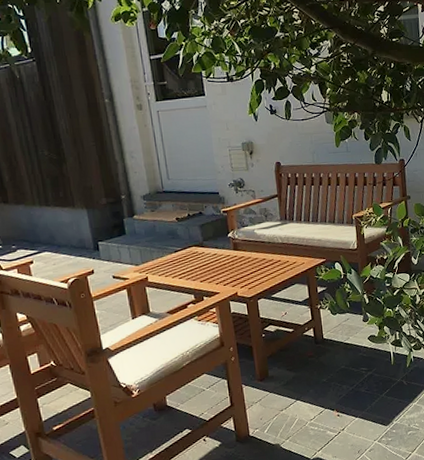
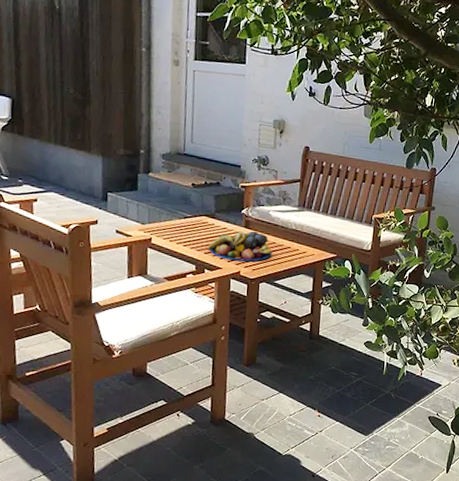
fruit bowl: none [202,251,264,284] -> present [208,231,272,262]

